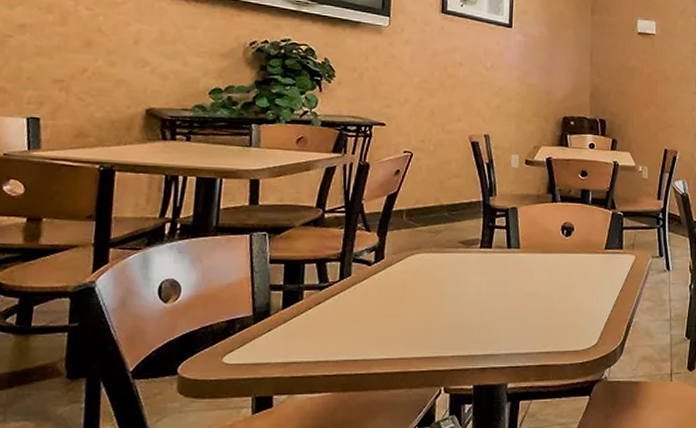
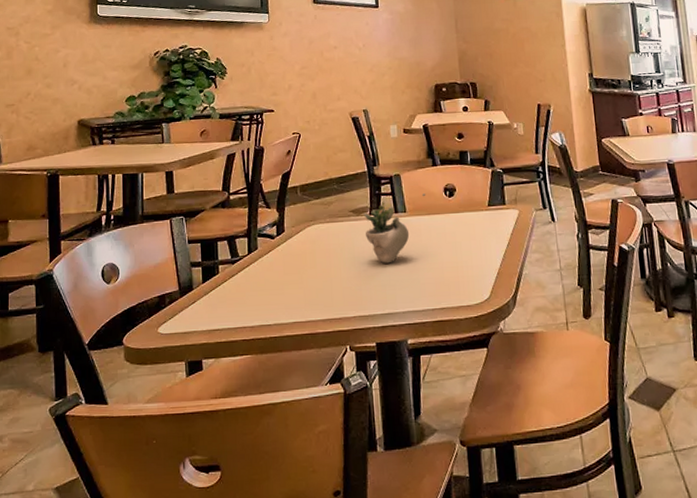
succulent plant: none [473,230,543,301] -> present [363,193,426,264]

